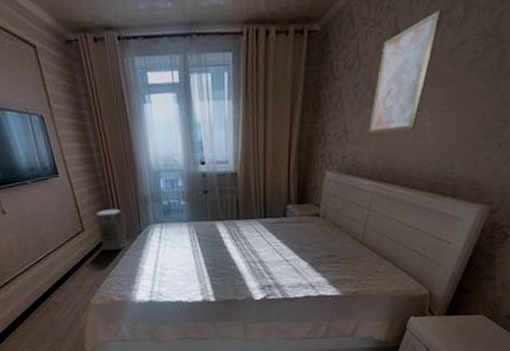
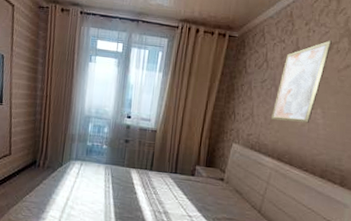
air purifier: present [97,208,128,251] -> none [23,140,49,179]

